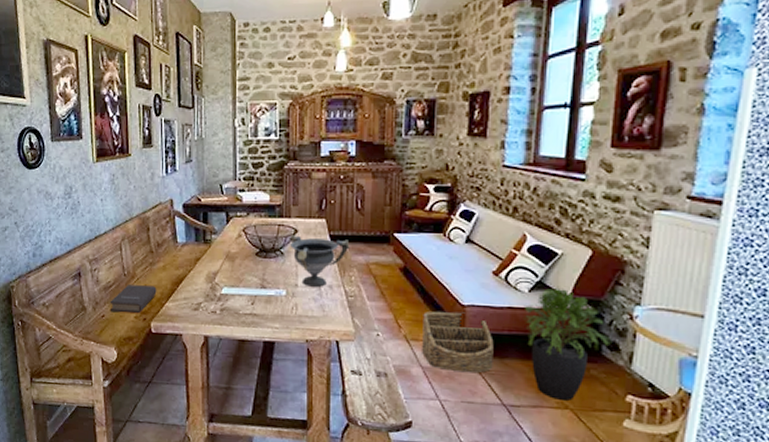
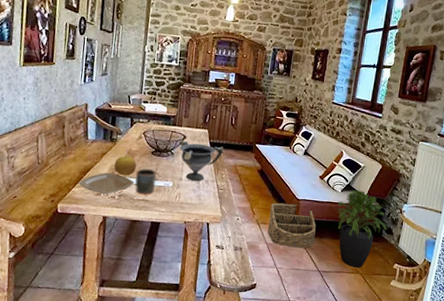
book: present [110,285,157,314] -> none [21,171,66,196]
plate: none [172,281,238,310] -> present [78,172,134,195]
fruit: none [211,260,238,285] -> present [114,155,137,176]
mug: none [238,274,265,308] -> present [135,168,157,196]

